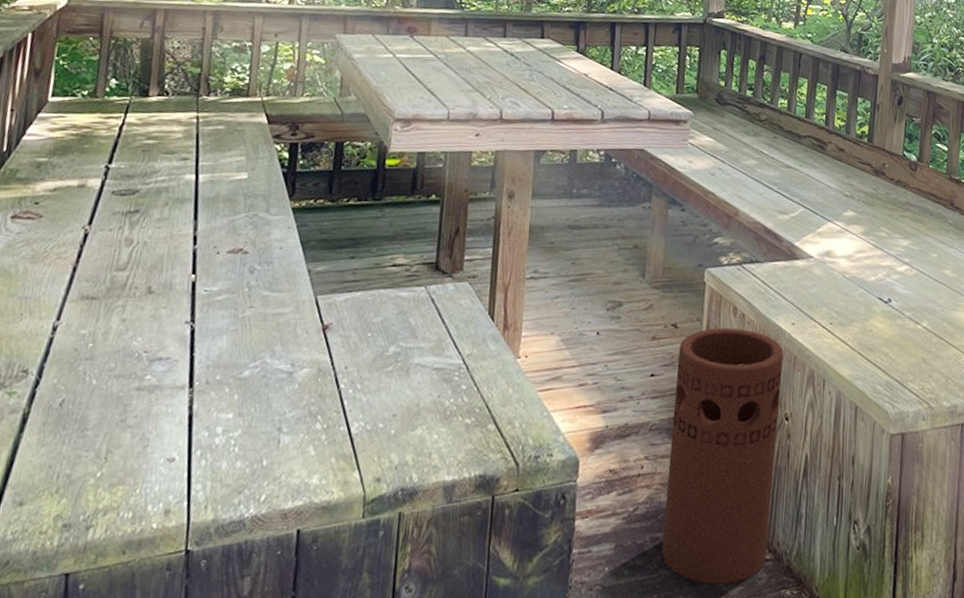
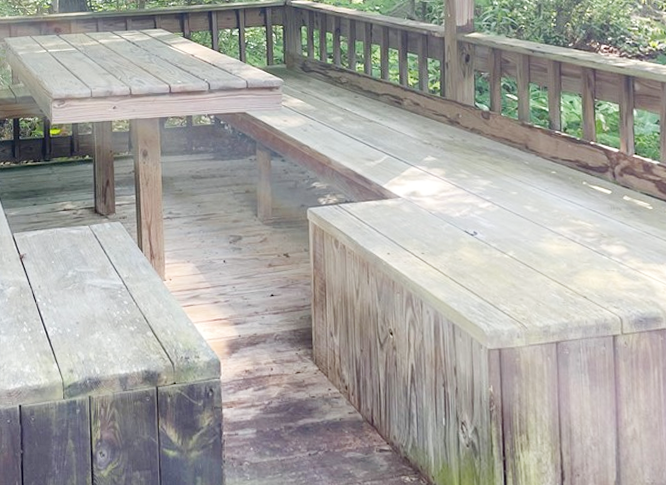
trash can: present [661,328,784,585] -> none [292,257,385,468]

